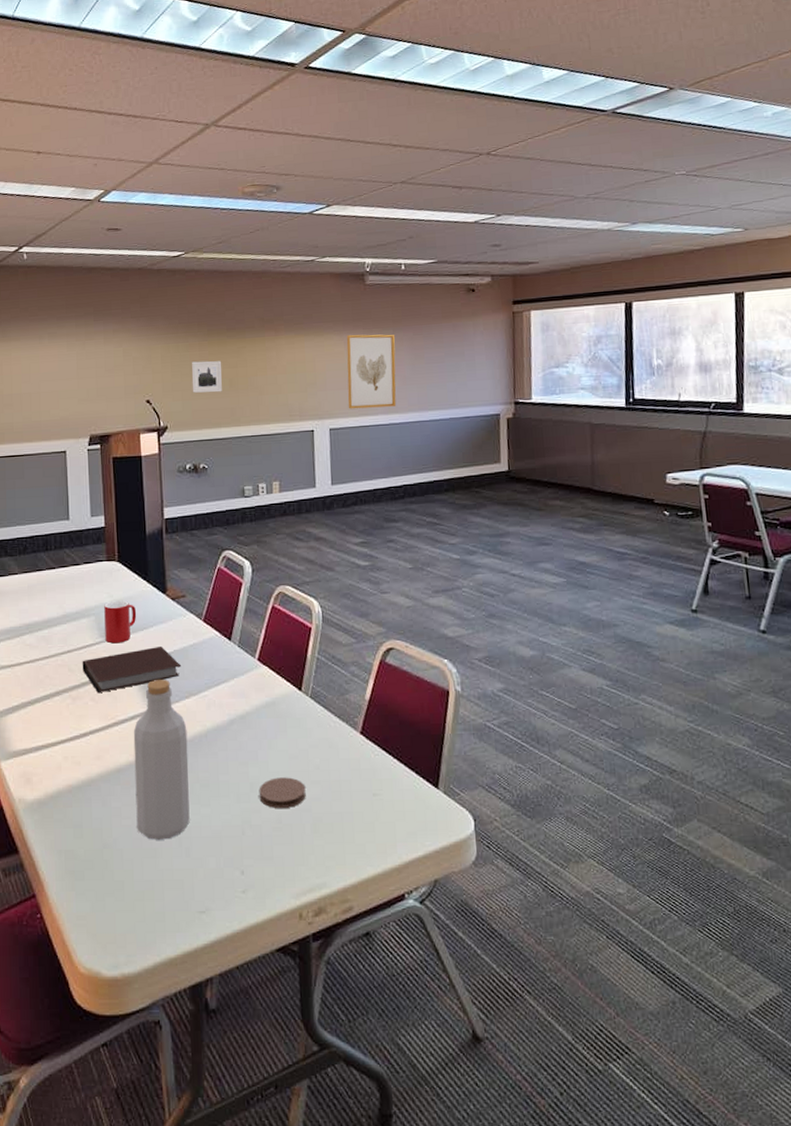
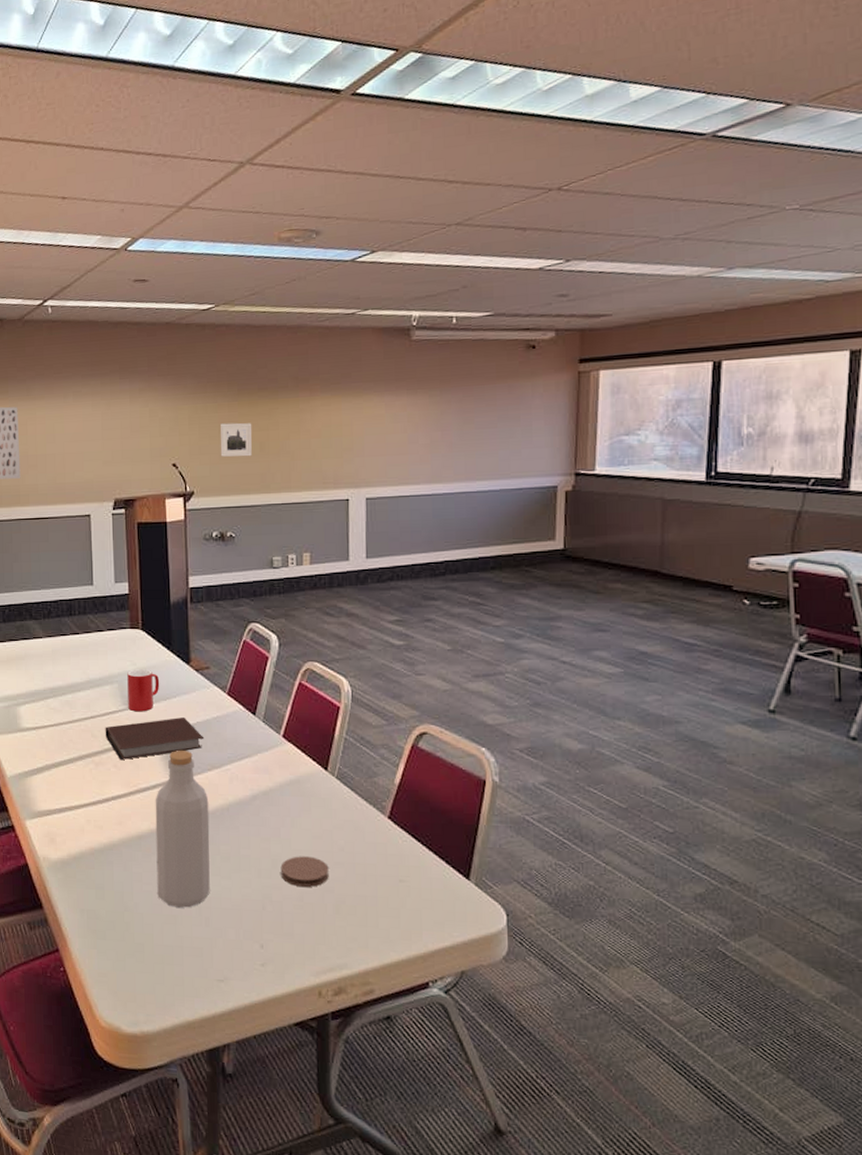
wall art: present [346,334,397,409] -> none [387,395,442,478]

